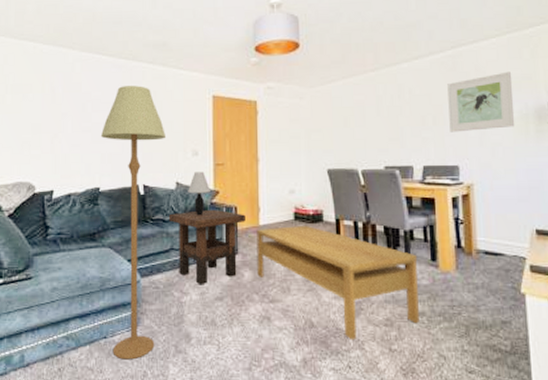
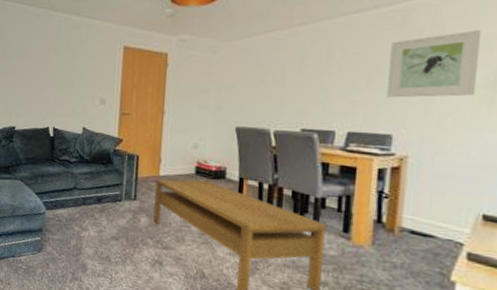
floor lamp: present [100,86,167,360] -> none [18,34,77,279]
side table: present [168,209,245,285] -> none [73,155,147,224]
table lamp: present [188,171,210,216] -> none [93,119,115,161]

